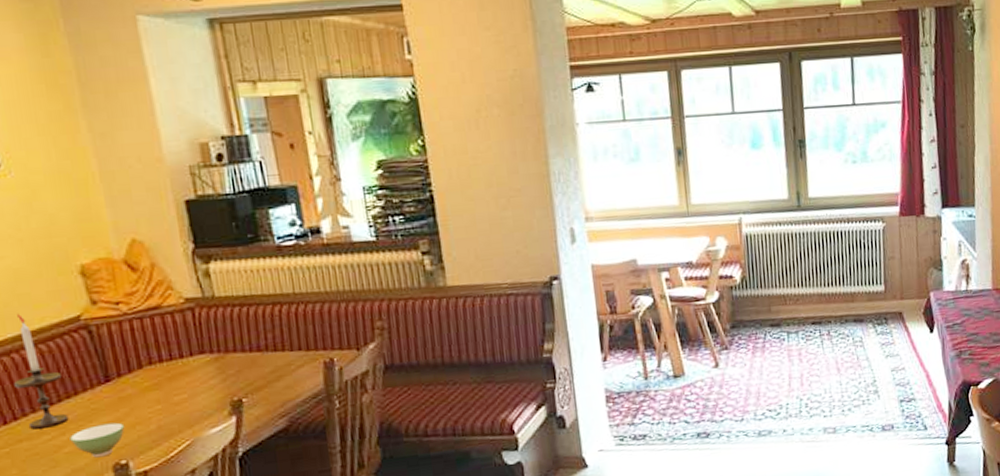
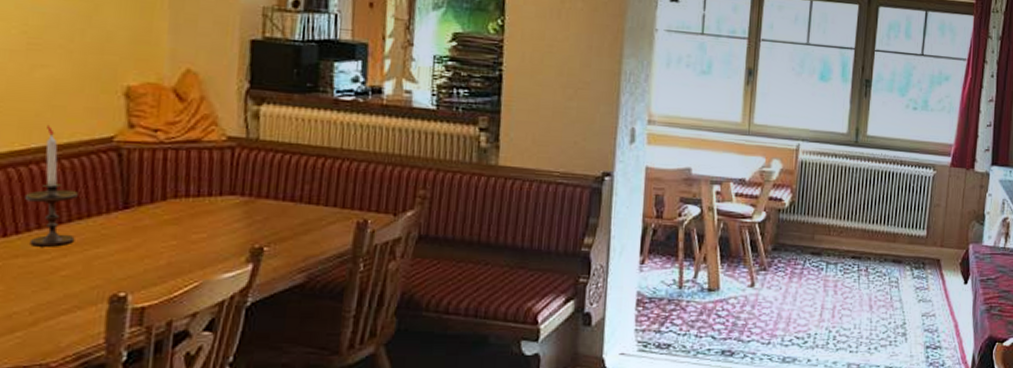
bowl: present [69,422,125,458] -> none [70,251,133,286]

